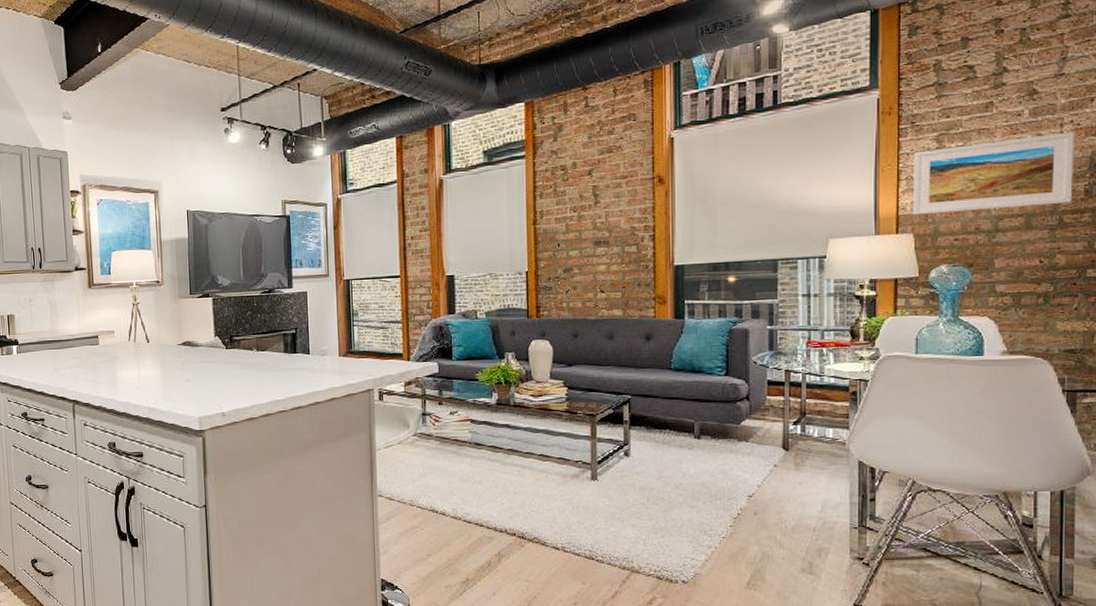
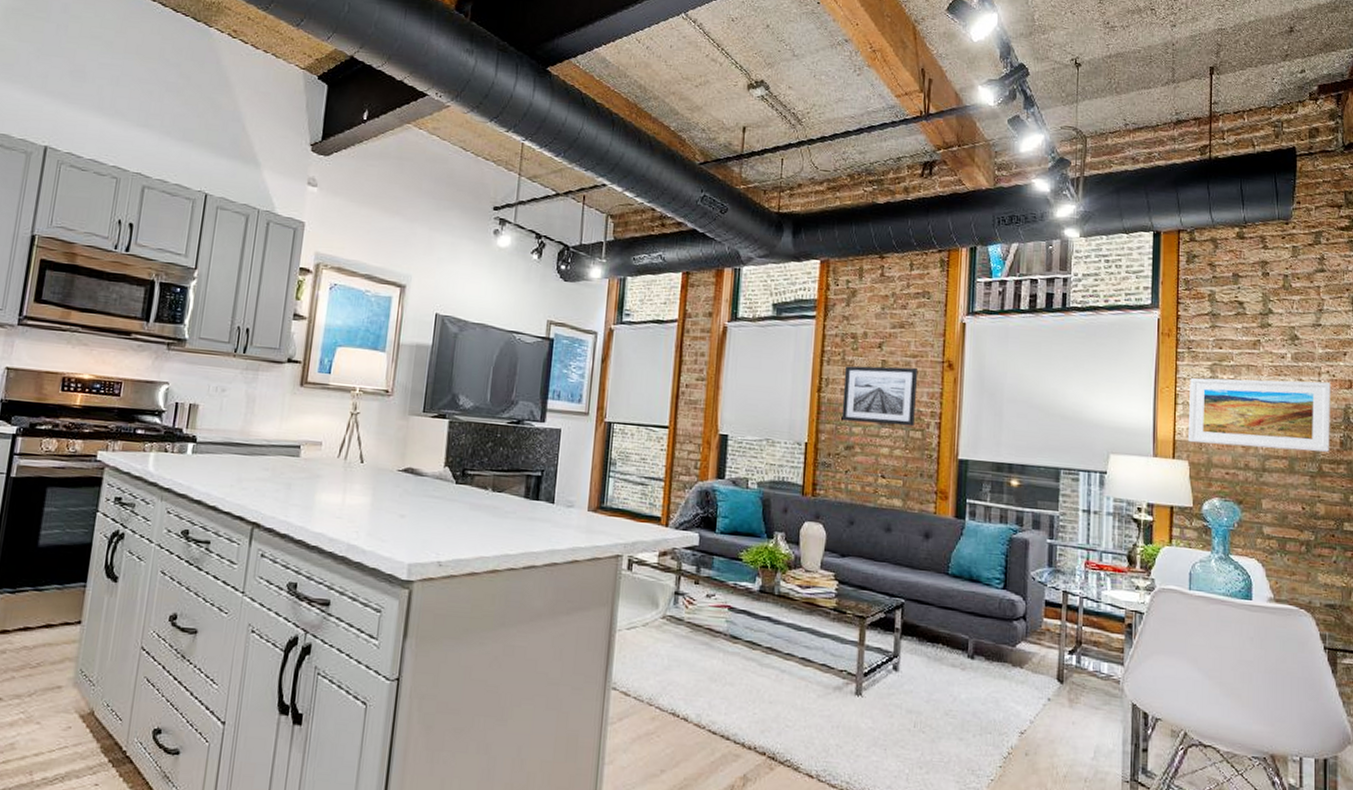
wall art: none [557,188,630,247] -> present [841,365,919,427]

